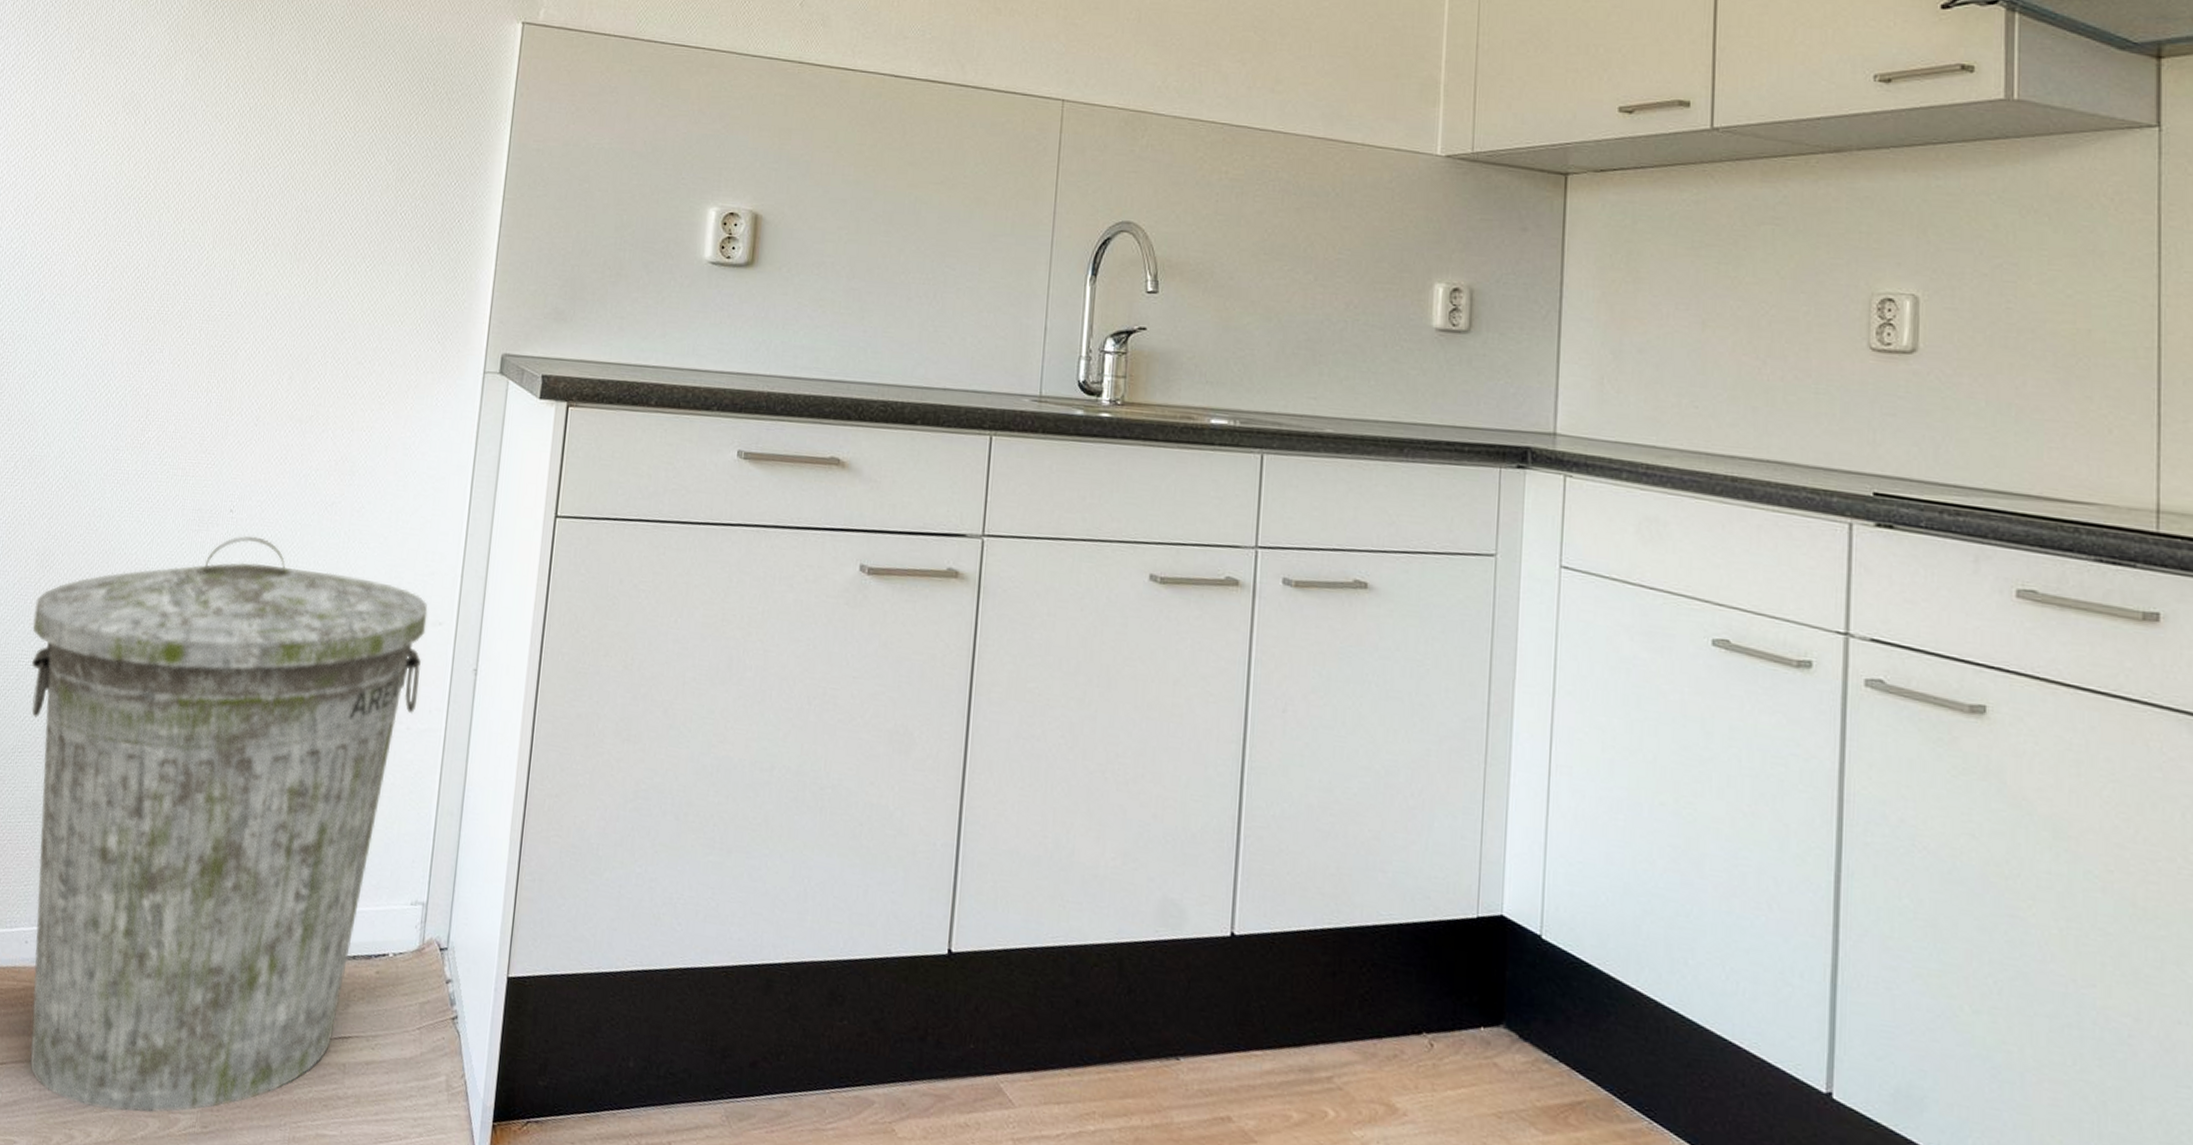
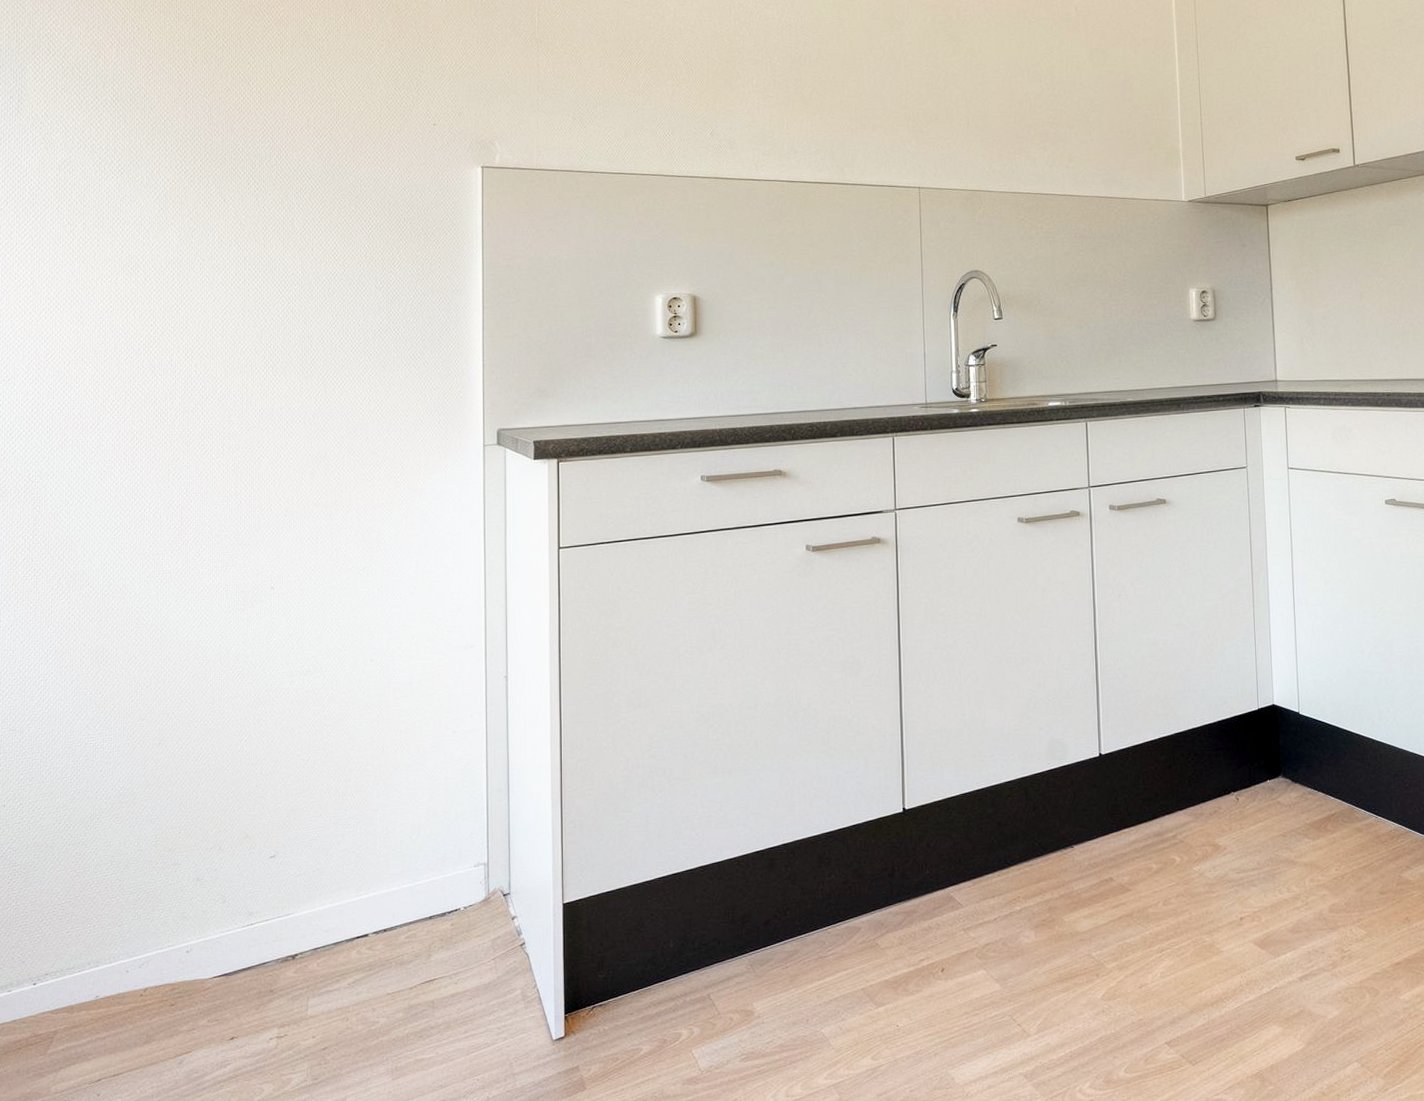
trash can: present [30,535,428,1113] -> none [96,605,459,1089]

